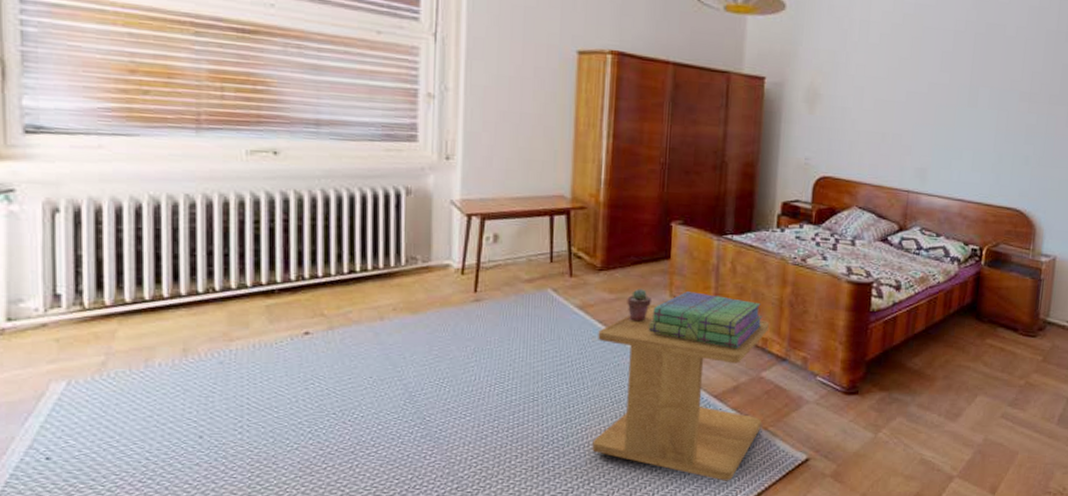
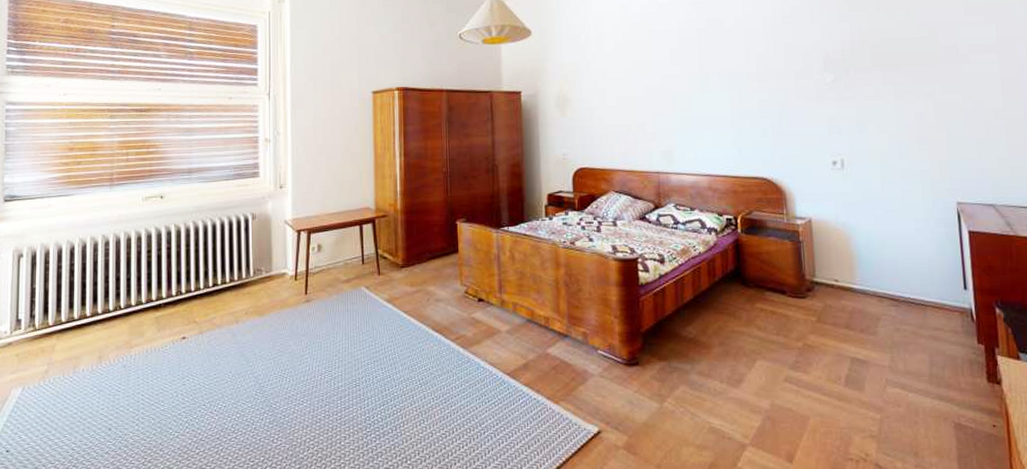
side table: present [592,304,769,481] -> none [404,294,553,456]
potted succulent: present [627,288,653,322] -> none [426,280,447,310]
stack of books: present [648,291,763,348] -> none [445,280,543,328]

